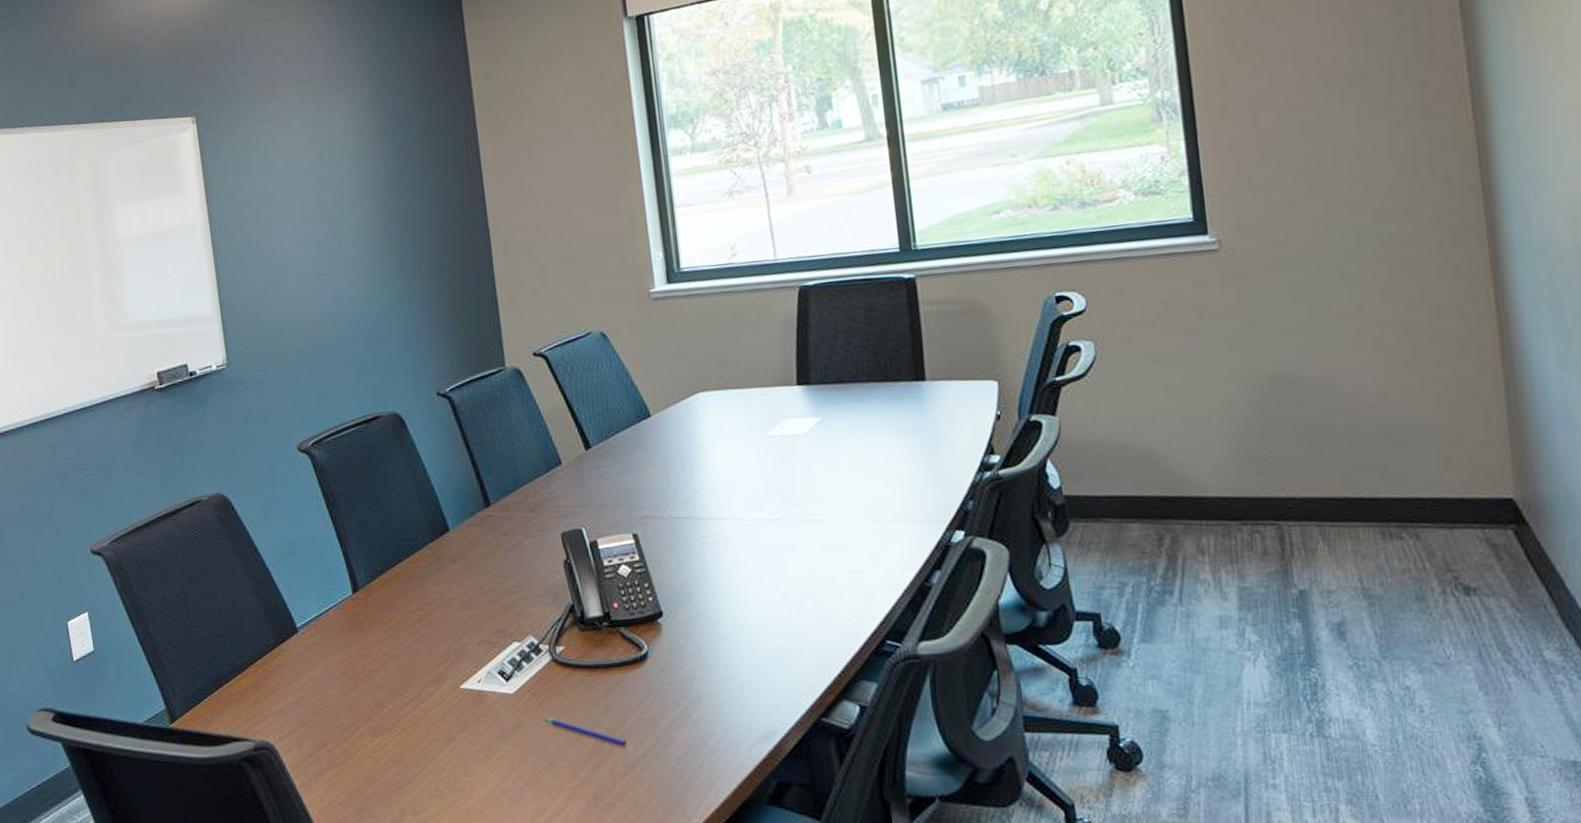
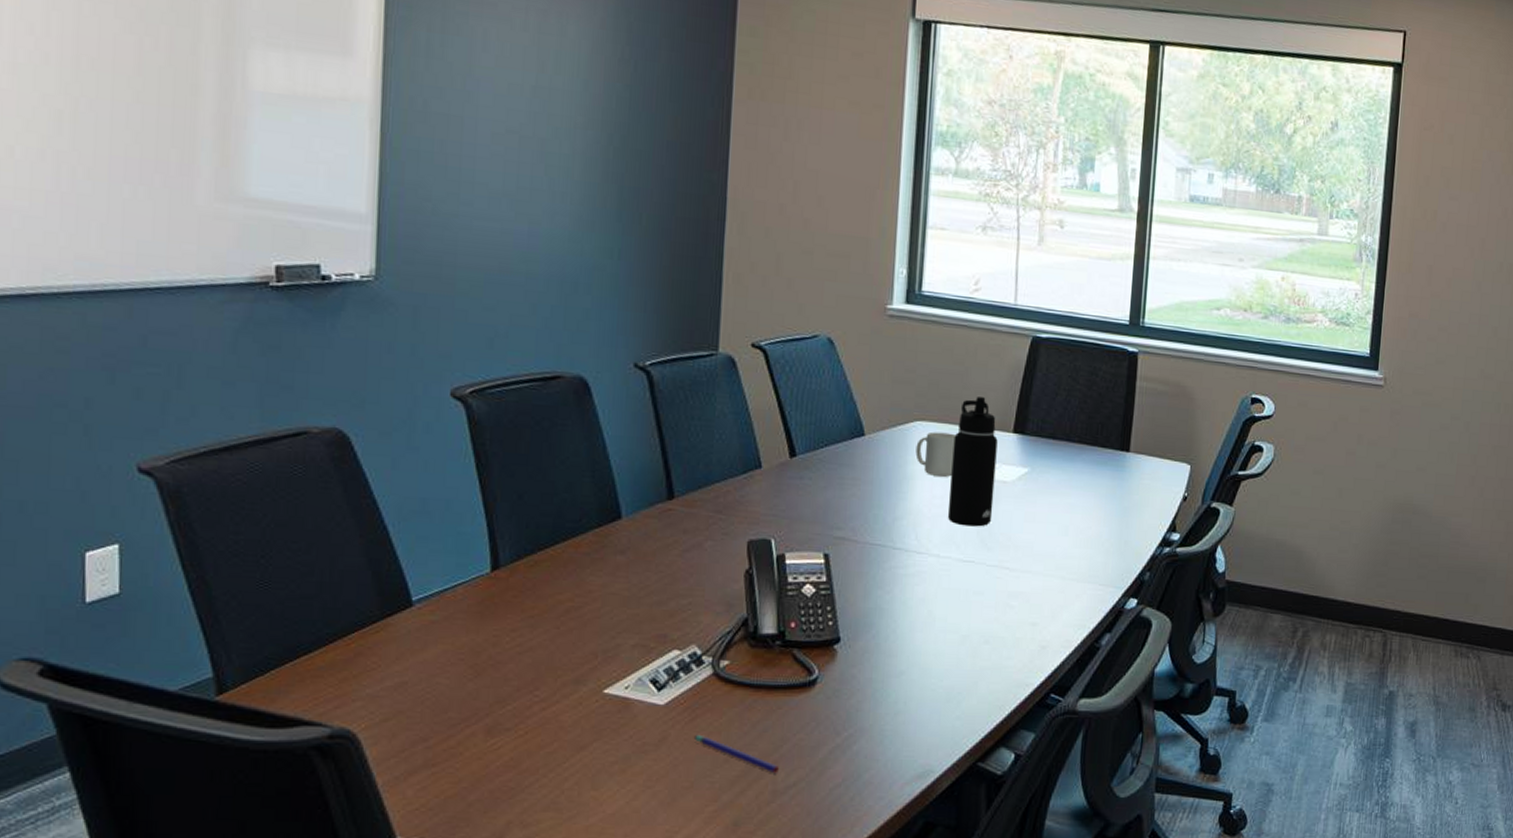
mug: none [702,397,743,443] -> present [915,431,955,477]
water bottle: none [737,356,791,486] -> present [947,397,998,527]

